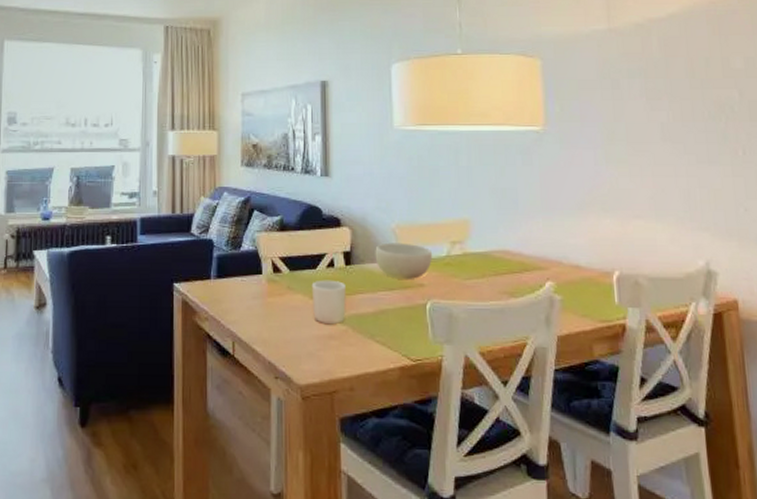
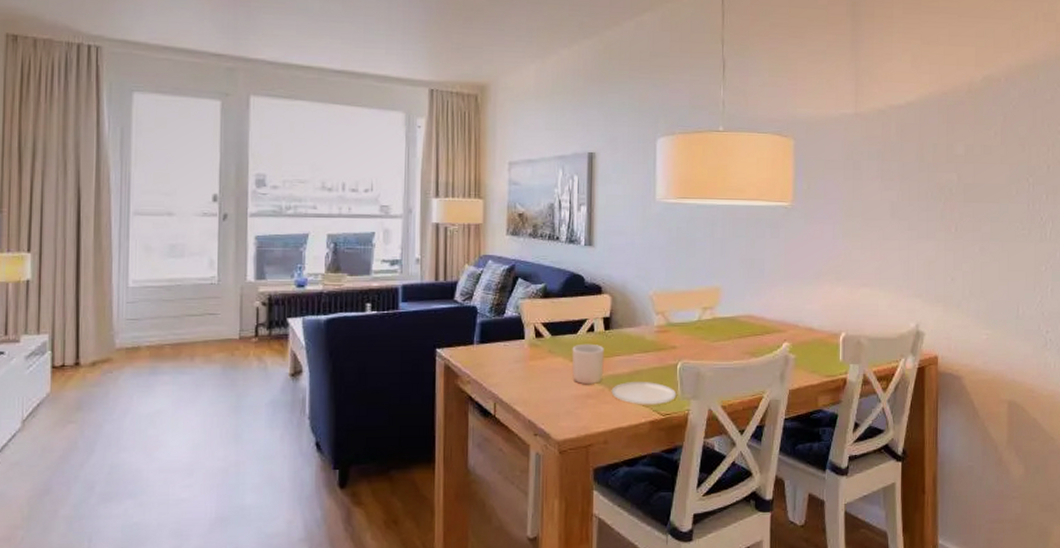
plate: none [355,323,428,349] -> present [611,382,677,405]
bowl: present [375,242,433,279] -> none [633,308,686,342]

